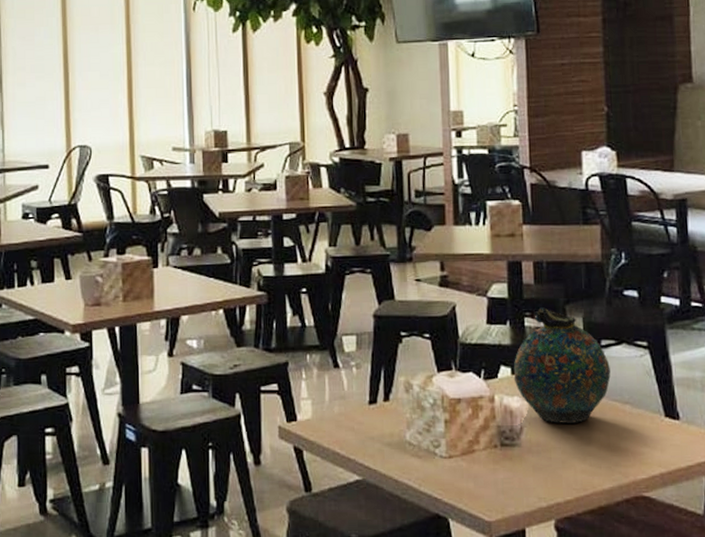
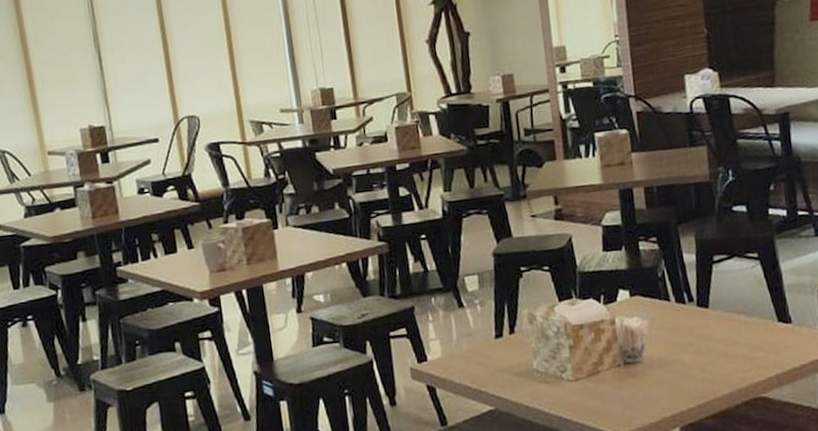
snuff bottle: present [513,307,611,423] -> none [631,230,725,338]

